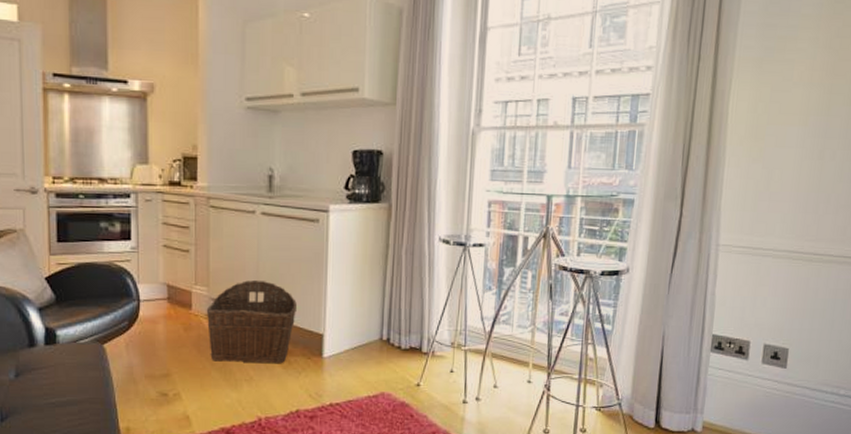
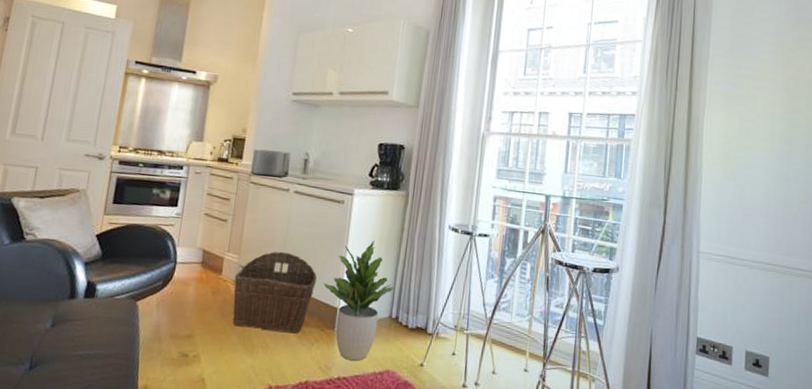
toaster: none [208,167,254,199] -> present [250,149,292,178]
potted plant: none [305,259,384,386] -> present [323,239,395,361]

